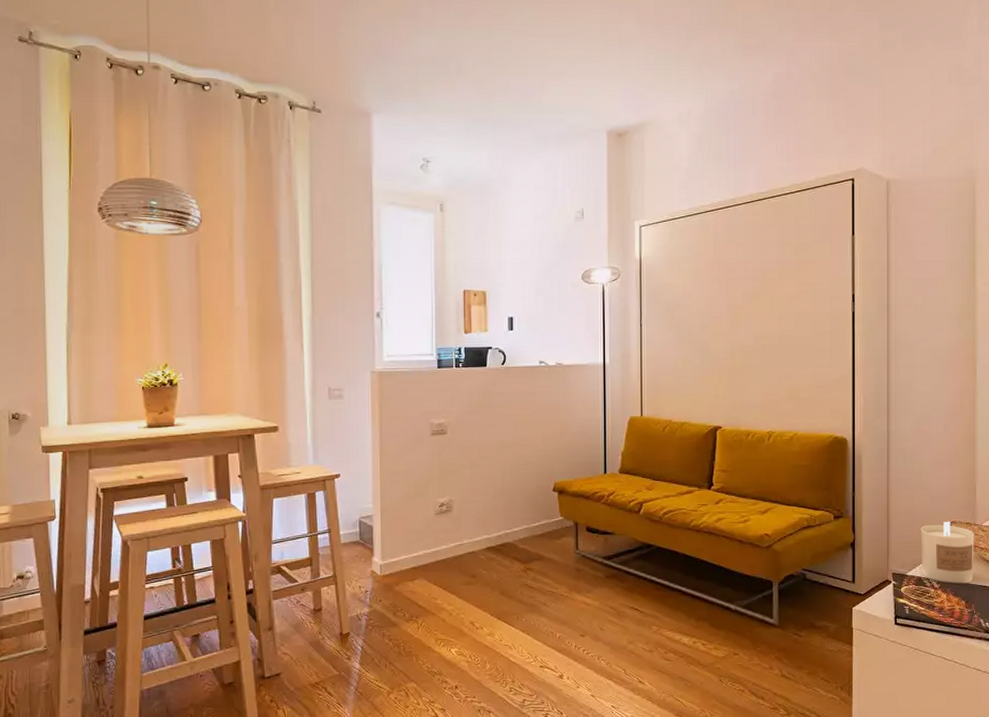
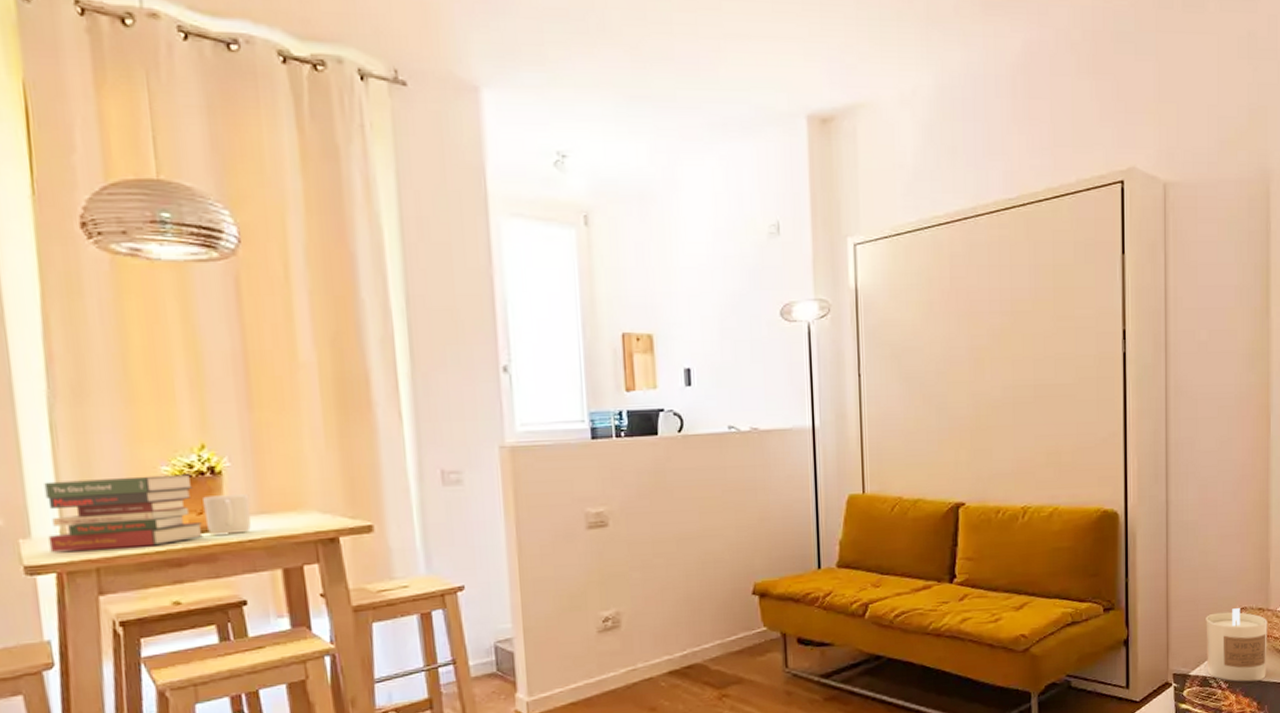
books: none [59,385,162,438] -> present [44,474,203,553]
mug: none [163,400,195,429] -> present [203,494,251,535]

